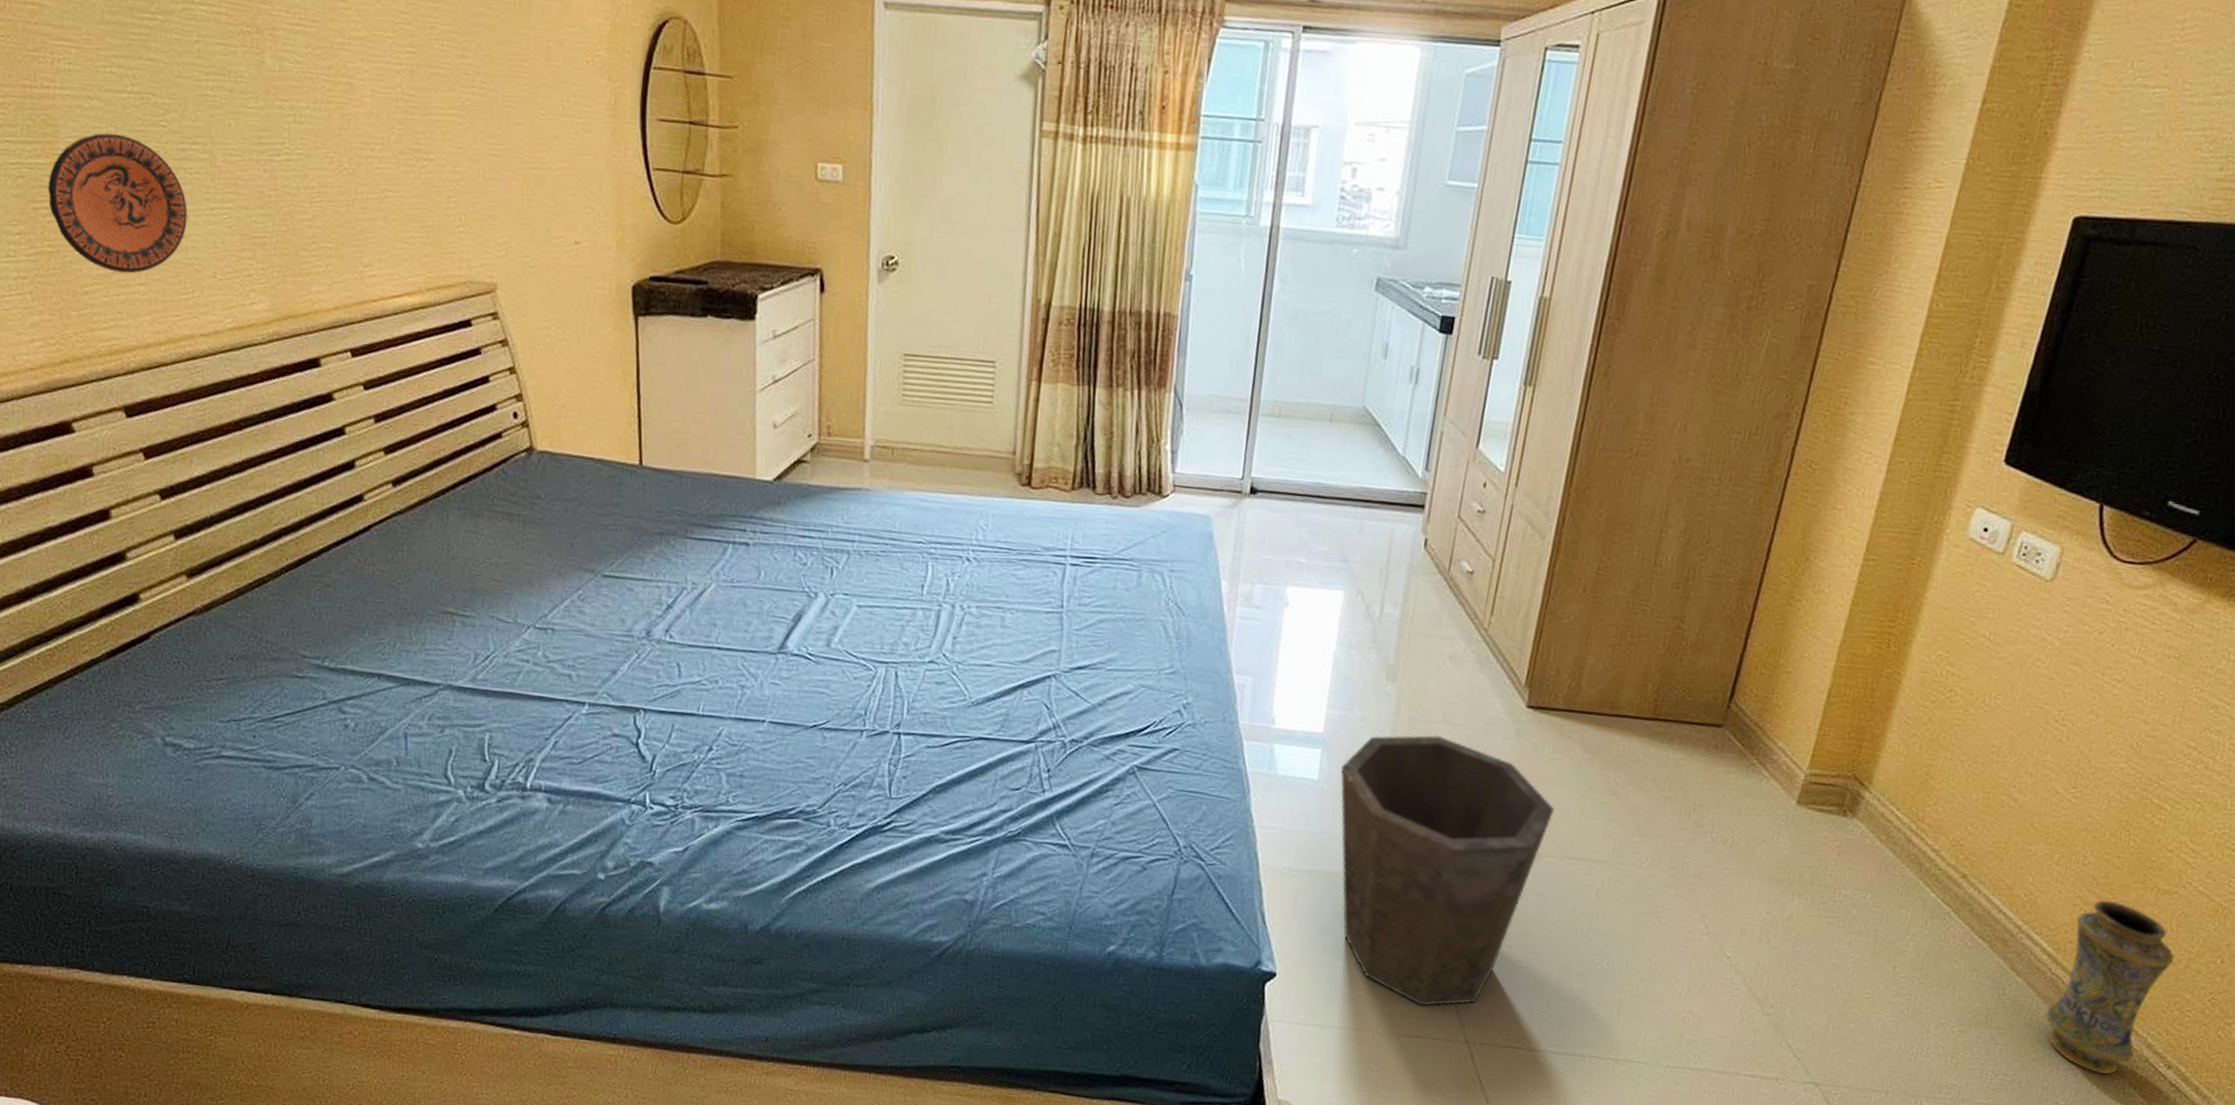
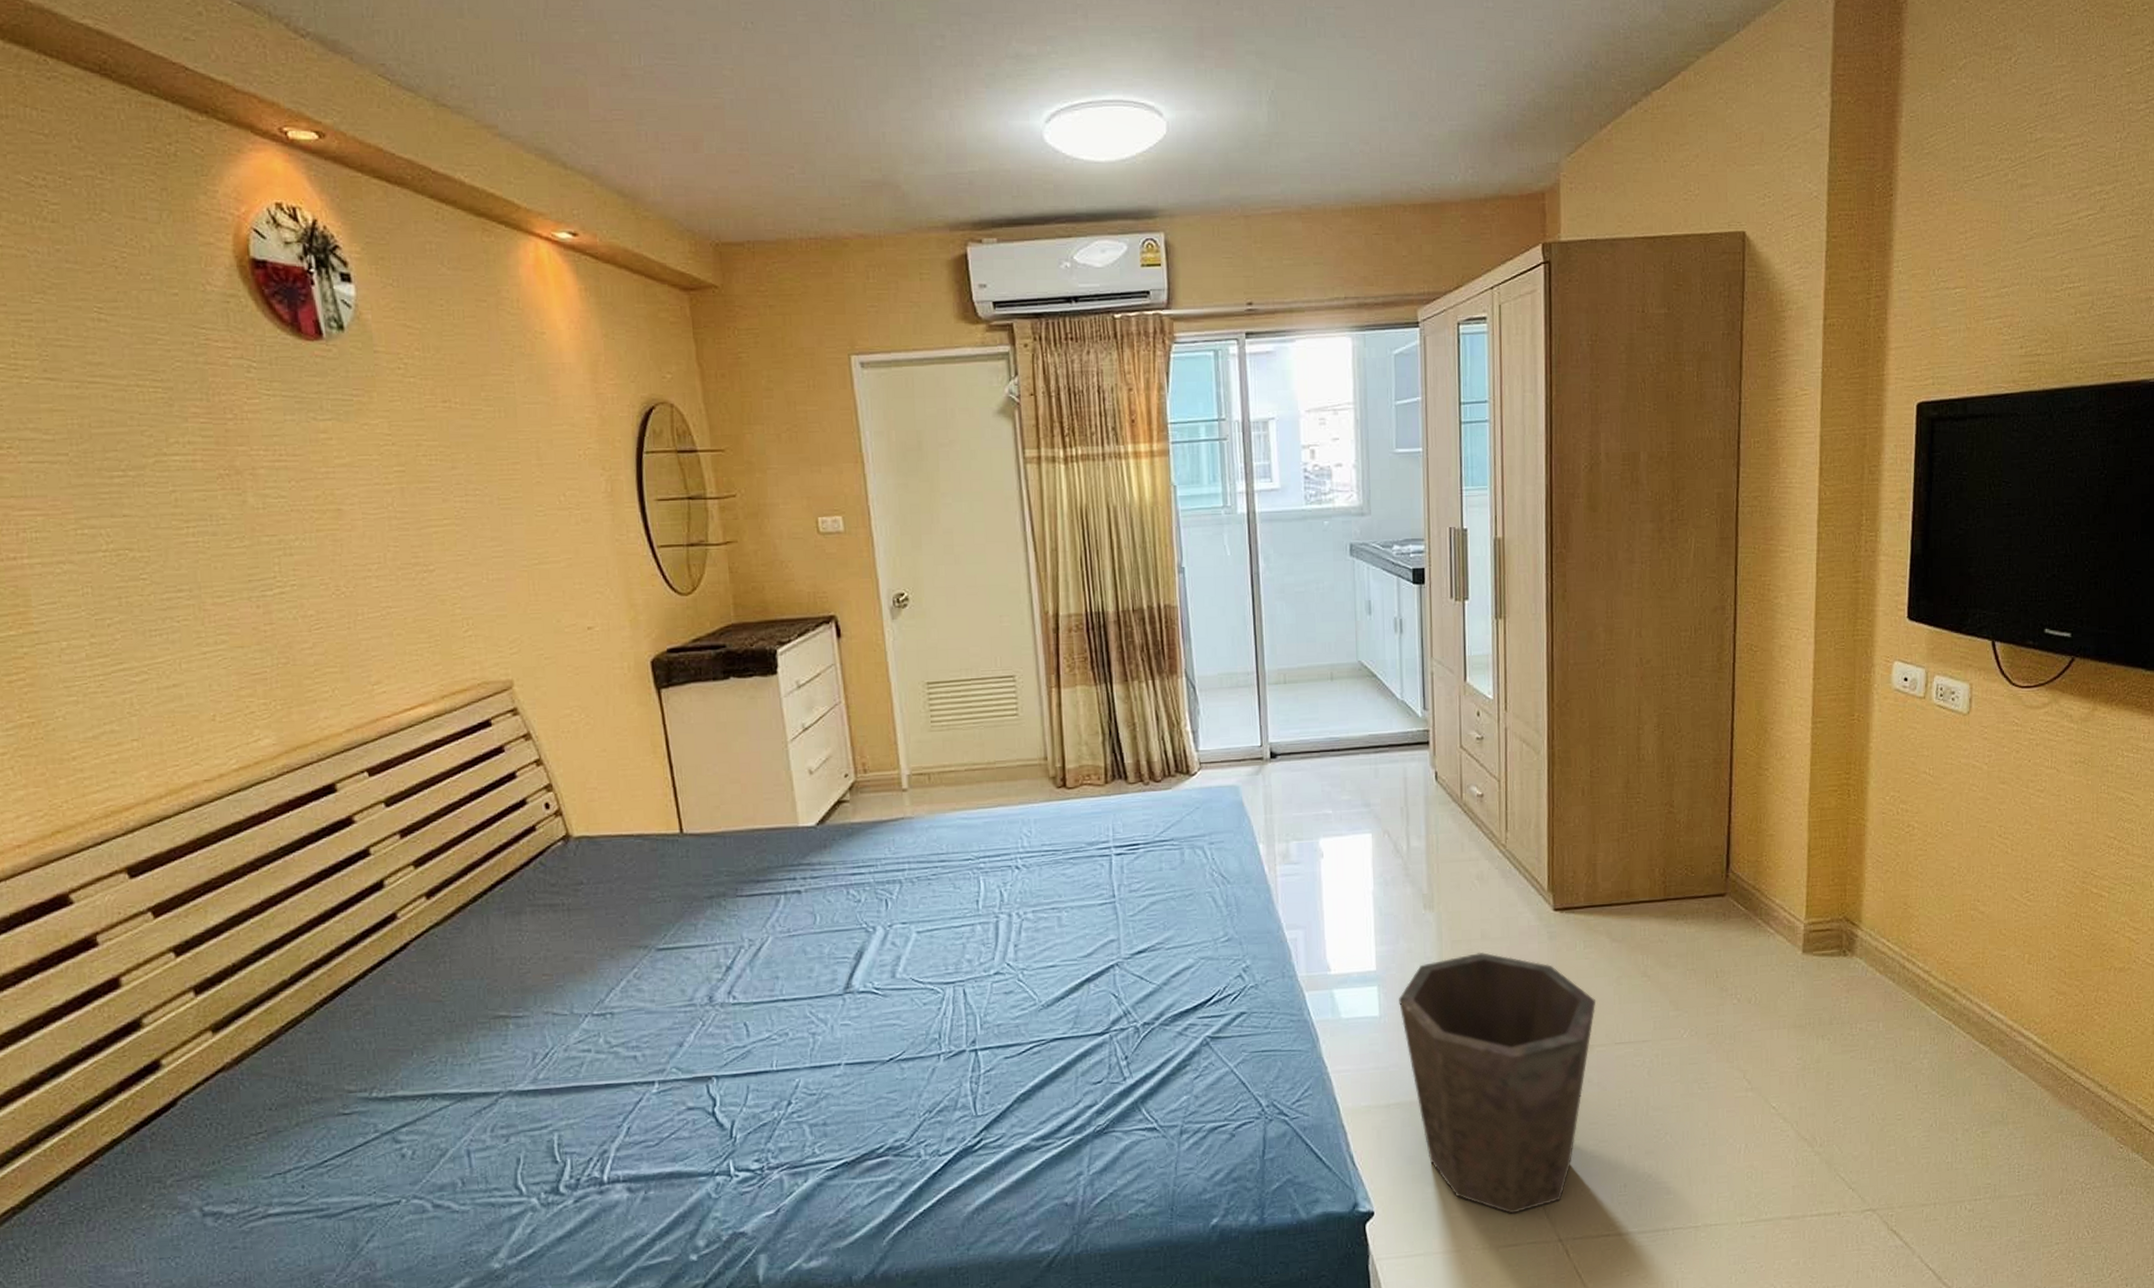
decorative plate: present [48,133,187,274] -> none [22,593,179,732]
vase: present [2045,899,2175,1075] -> none [2050,986,2142,1146]

